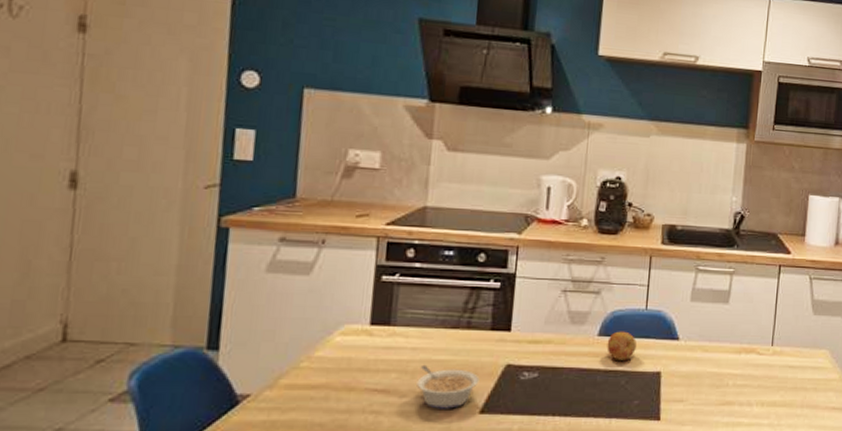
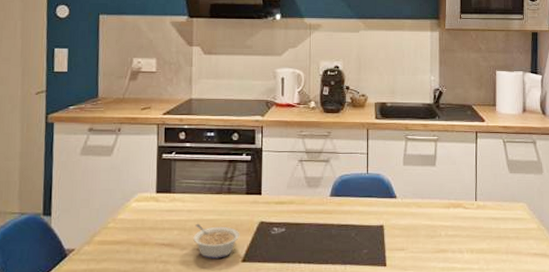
fruit: present [607,331,637,360] -> none [338,192,361,216]

